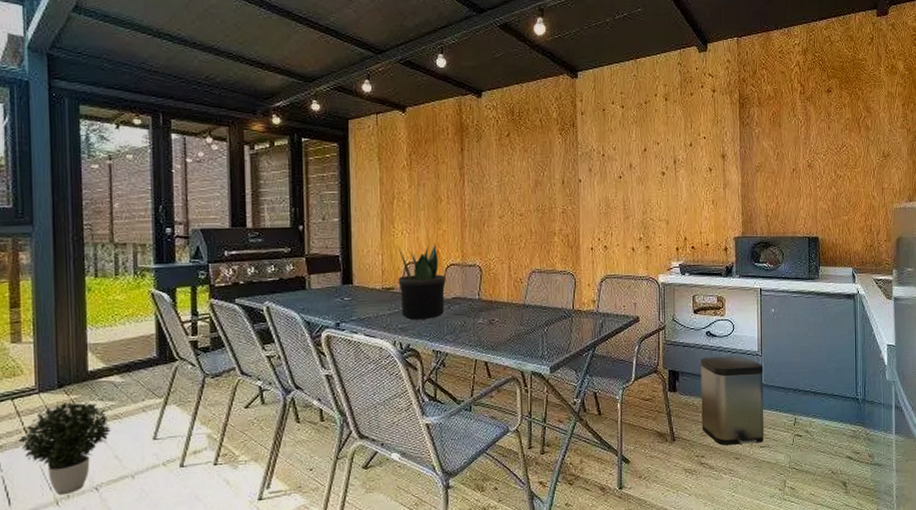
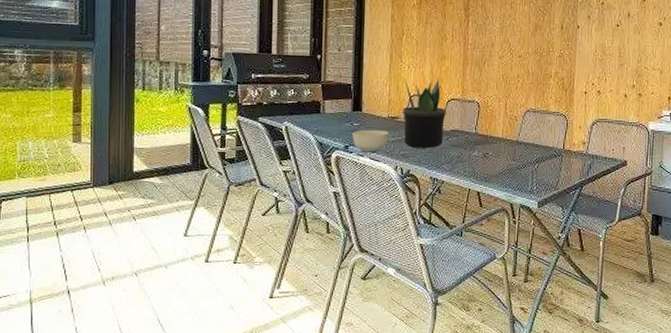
potted plant: present [18,402,111,496] -> none [75,197,150,277]
bowl: none [344,302,385,329] -> present [352,129,390,153]

